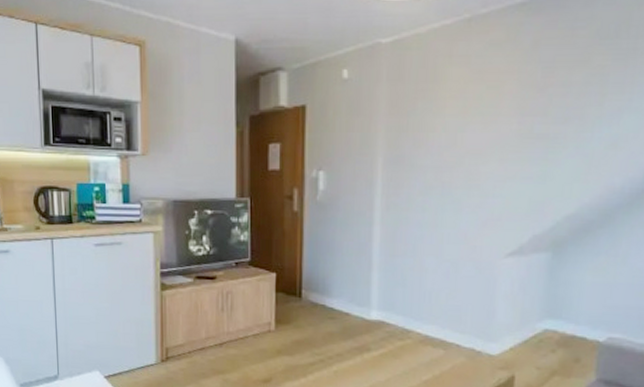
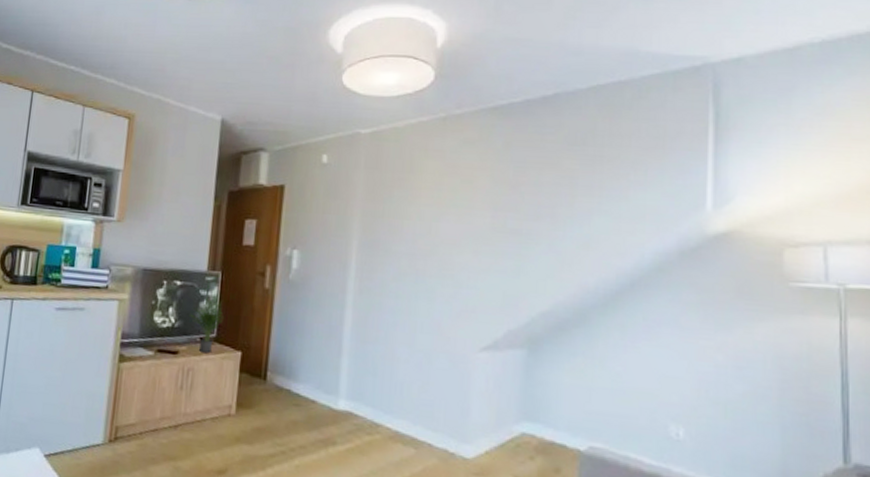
potted plant: none [225,224,256,277] -> present [191,297,223,354]

